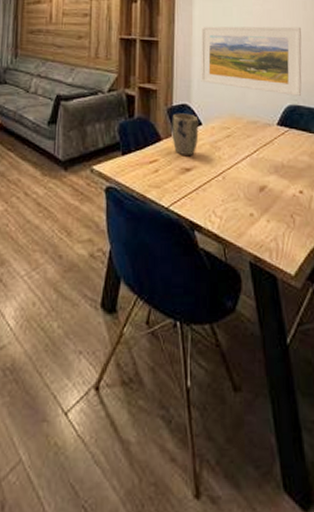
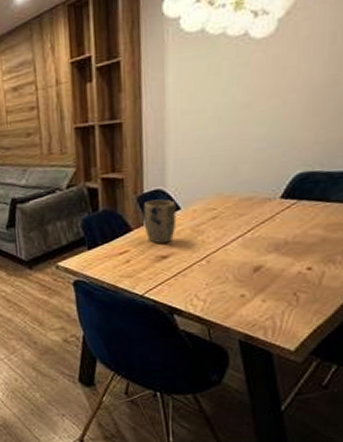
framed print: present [200,26,302,96] -> none [176,70,326,163]

